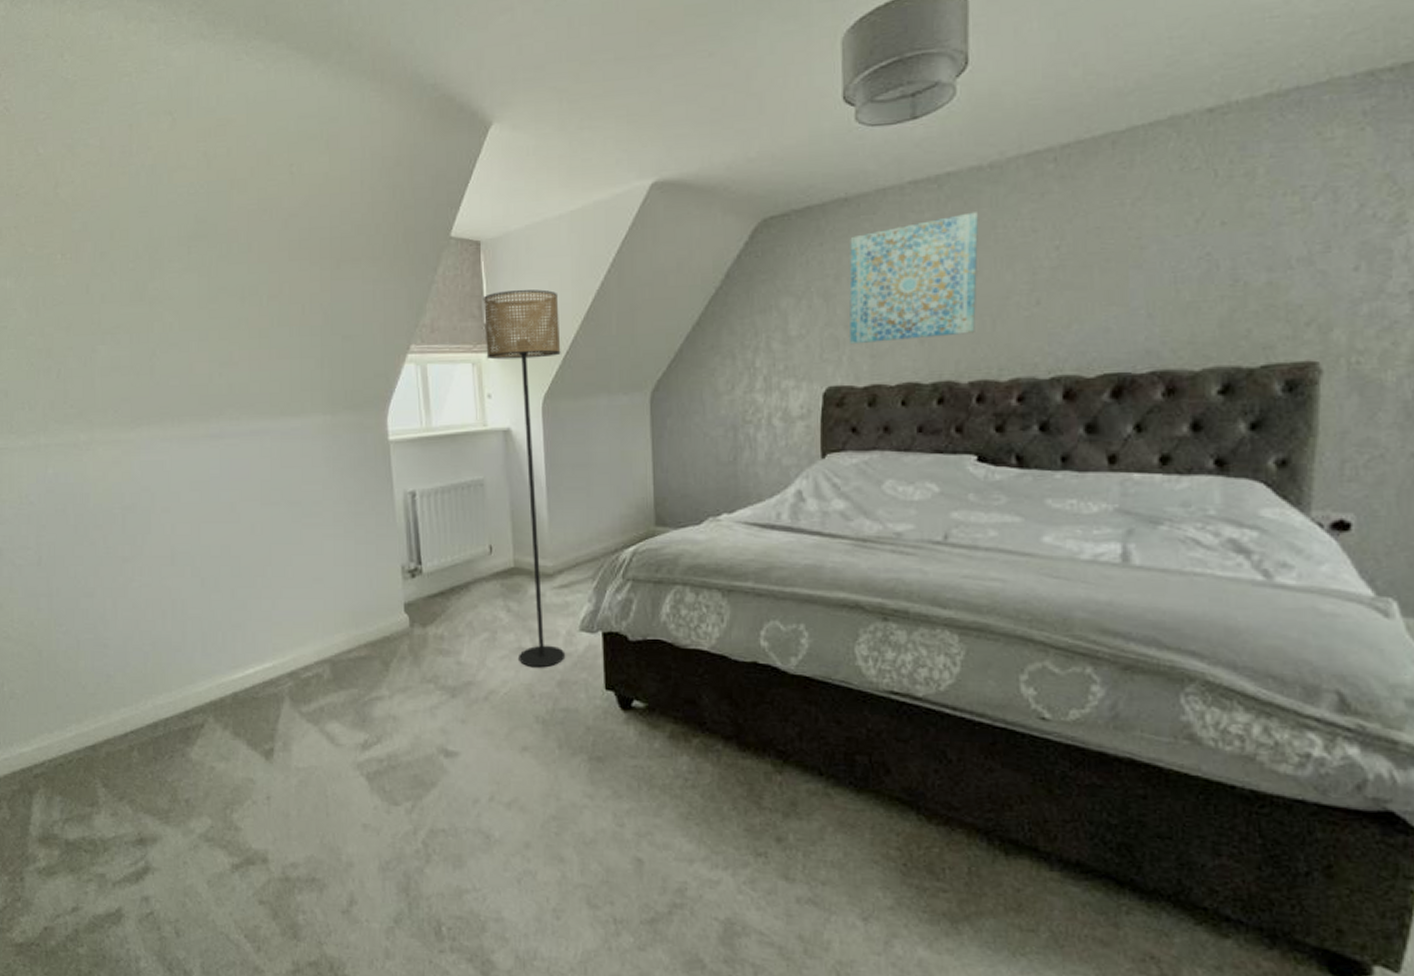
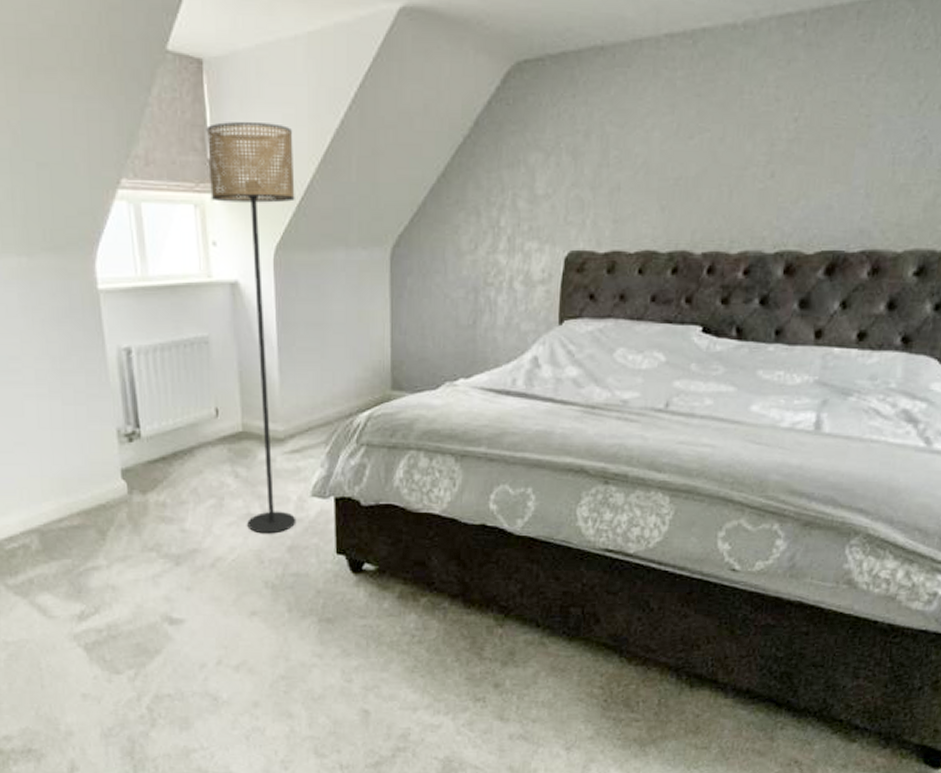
wall art: present [849,212,979,345] -> none [595,74,729,208]

